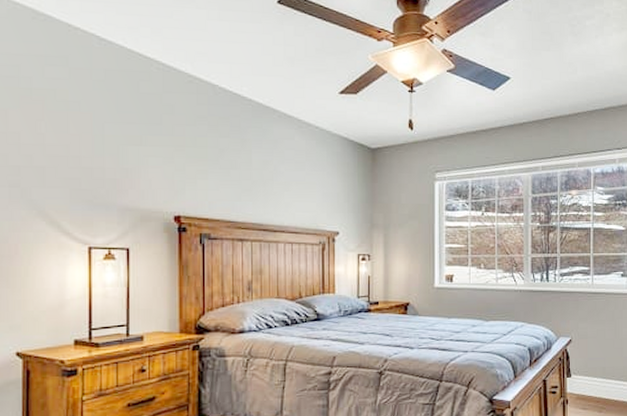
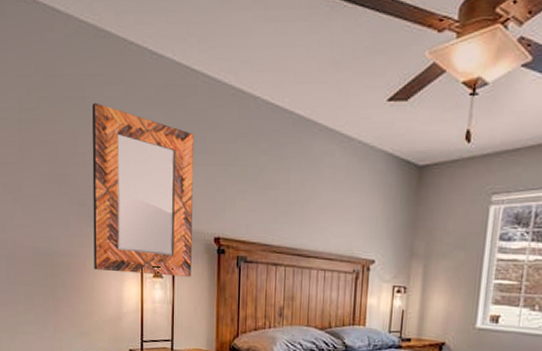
home mirror: none [28,82,150,257] -> present [92,102,195,277]

